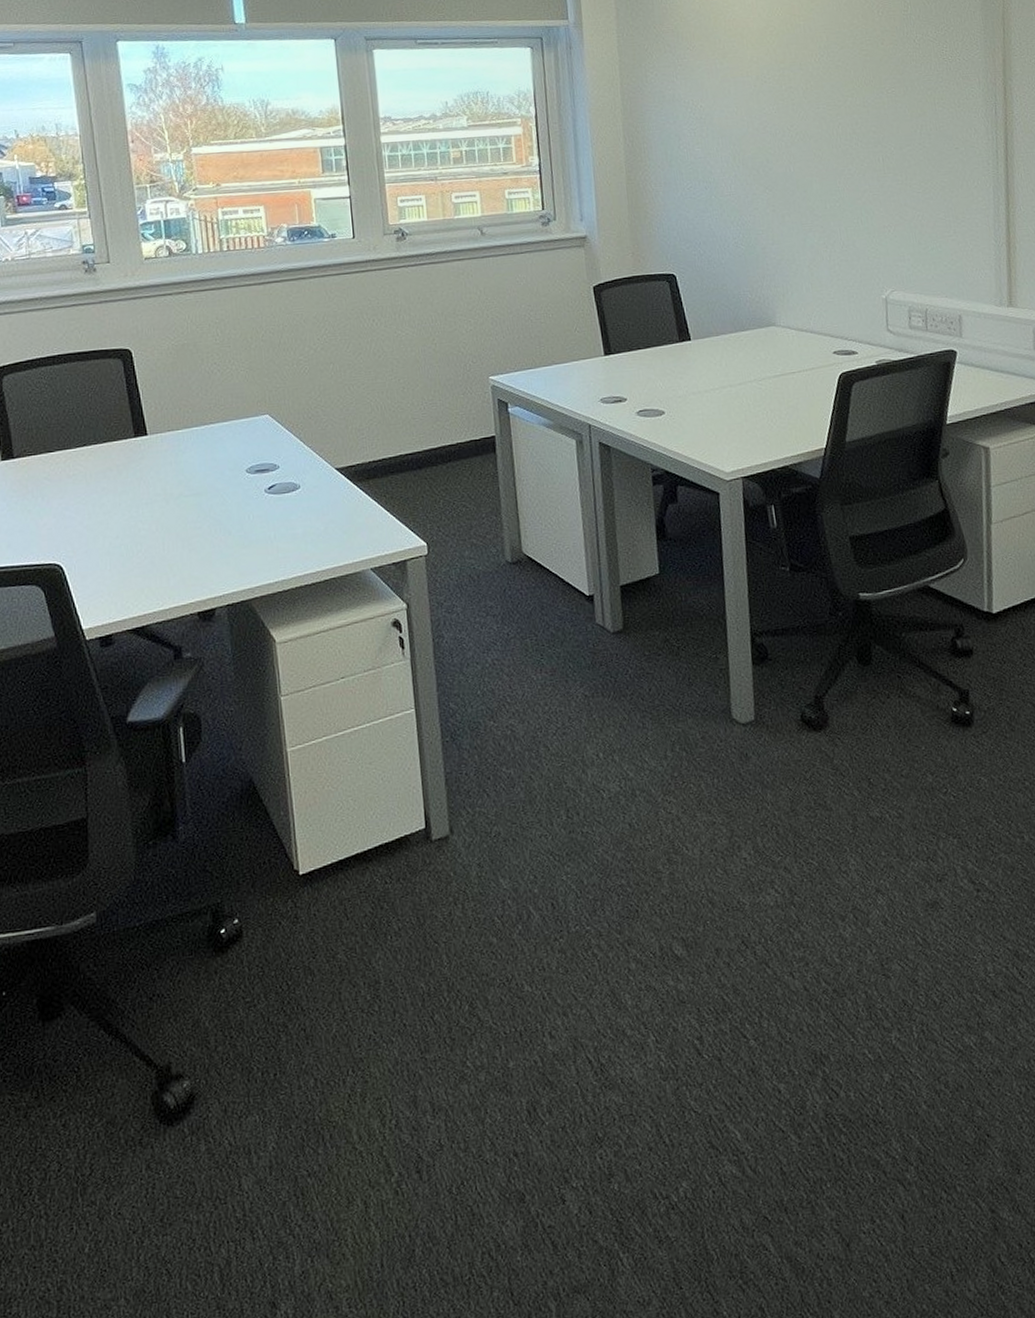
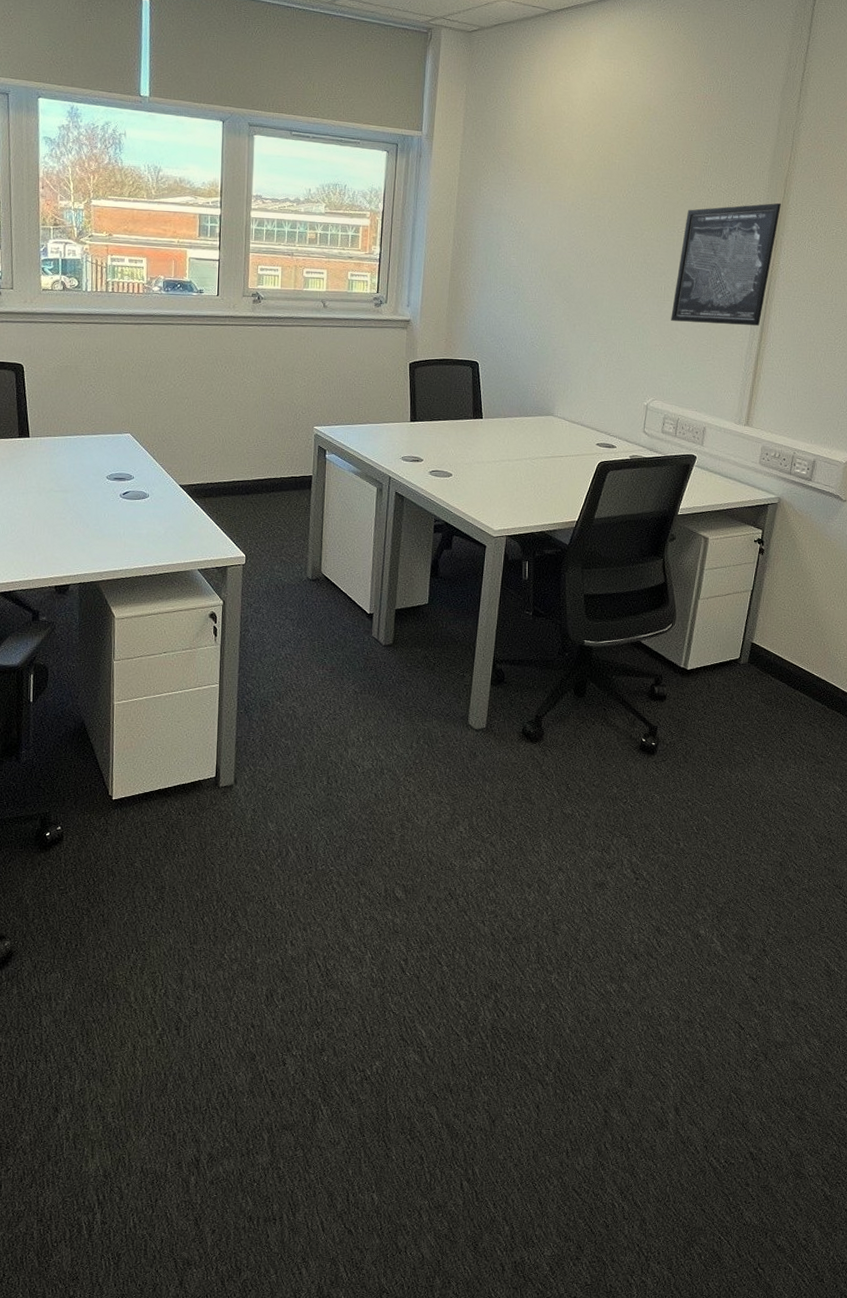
wall art: none [893,44,1004,196] -> present [671,203,781,326]

